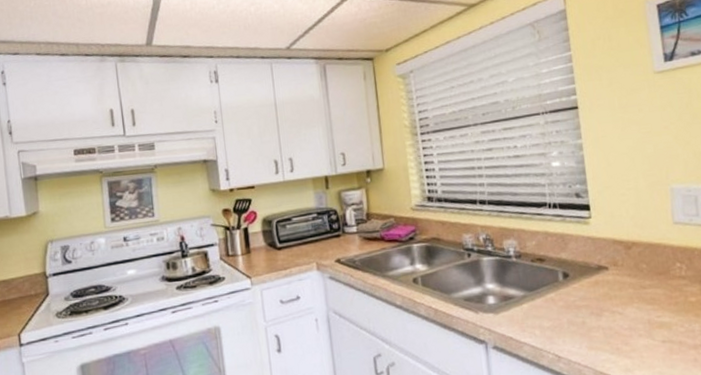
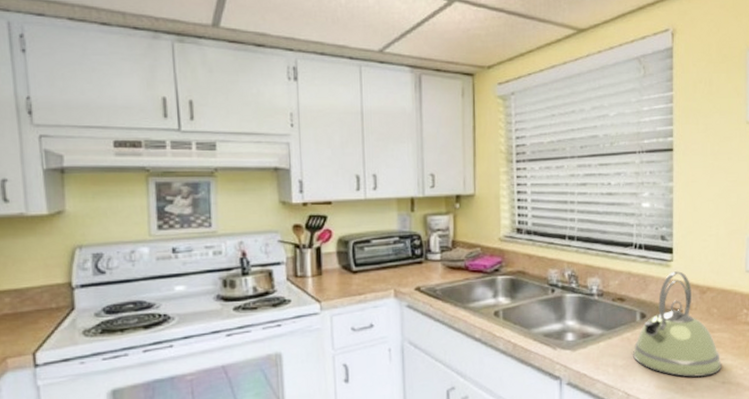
kettle: none [559,228,659,337] -> present [633,271,722,378]

